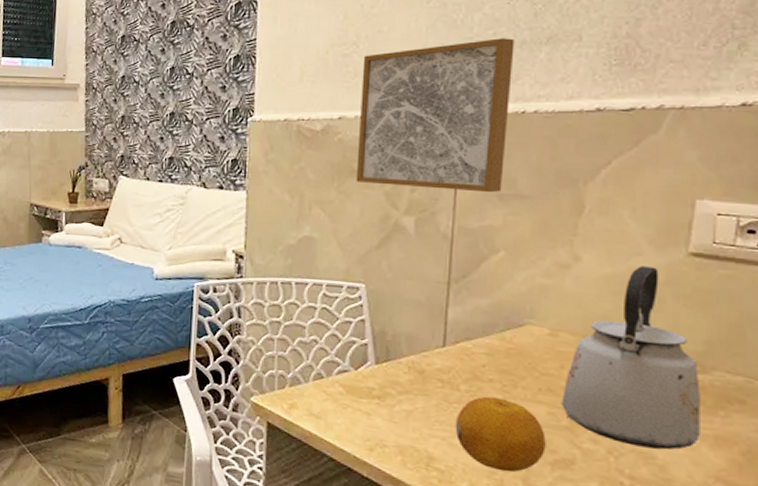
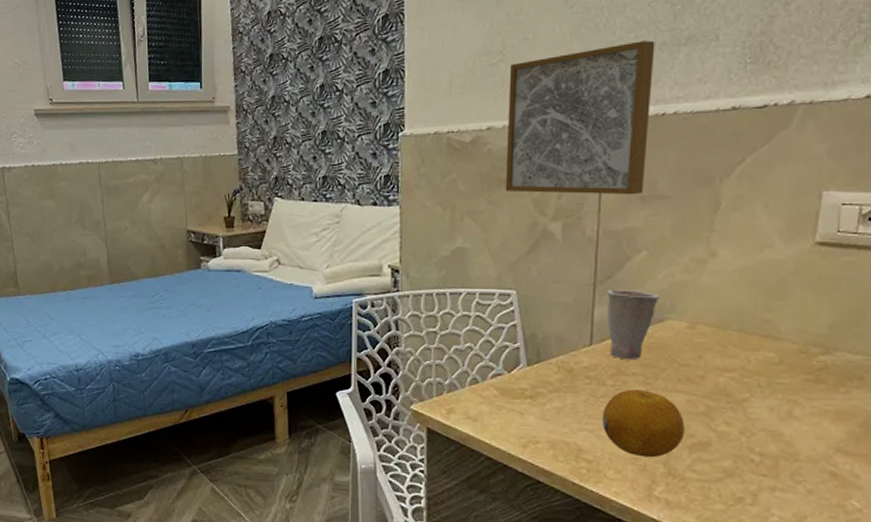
cup: none [461,289,519,365] -> present [606,289,660,359]
kettle: present [561,266,700,450] -> none [699,257,824,427]

